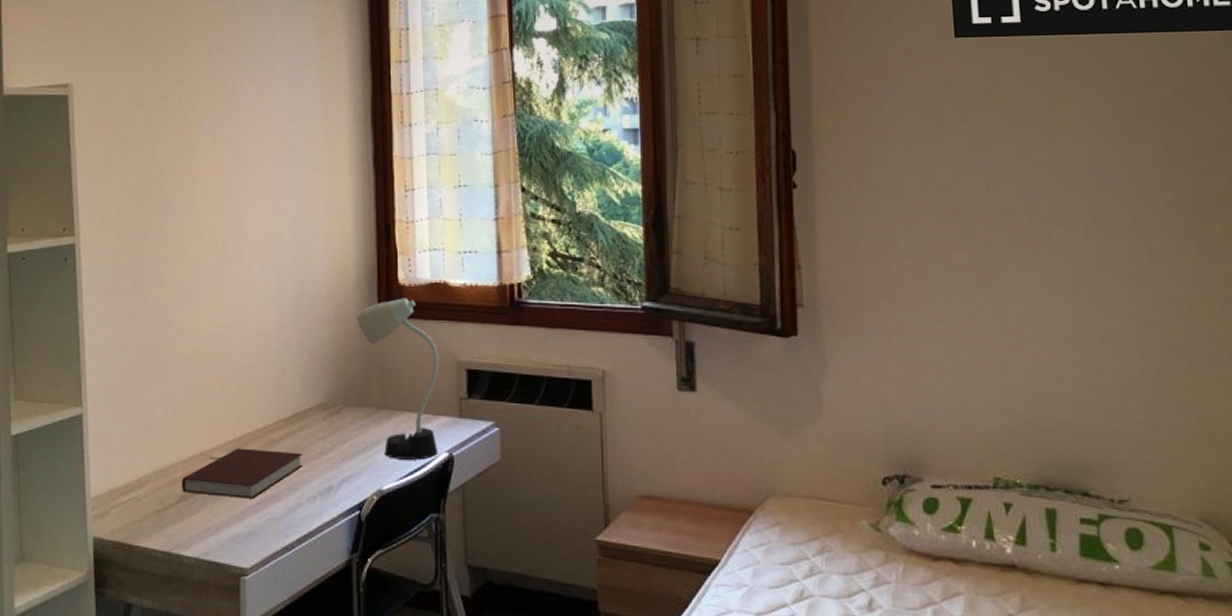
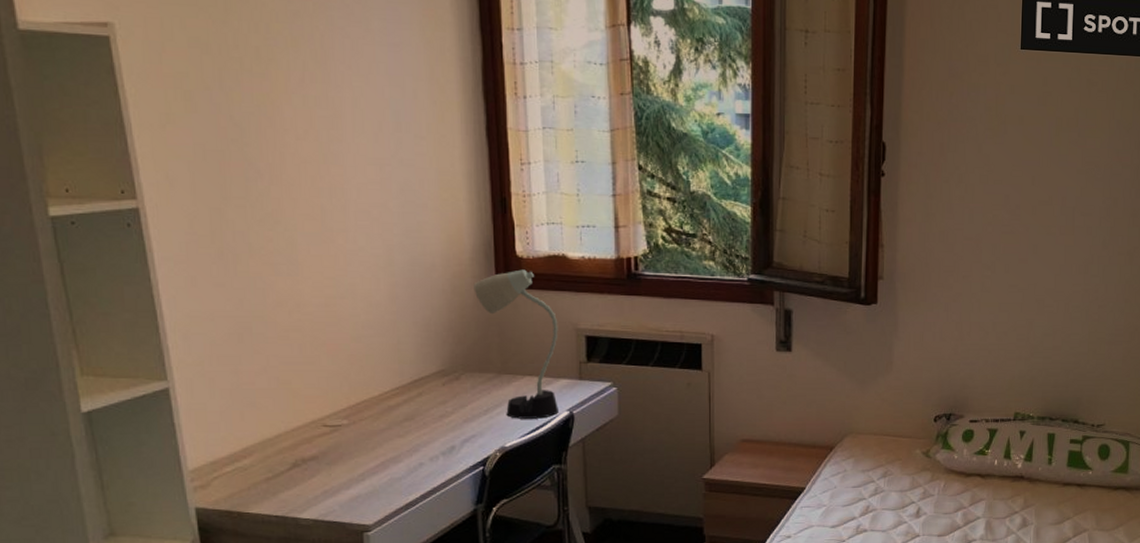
notebook: present [181,448,303,499] -> none [292,415,423,462]

